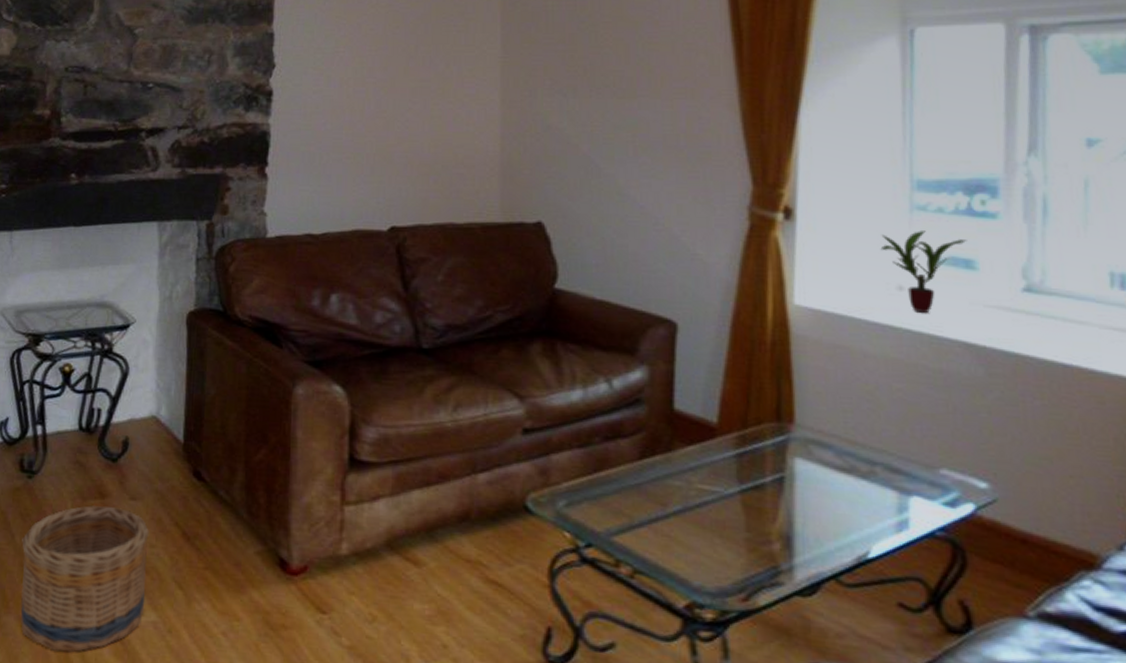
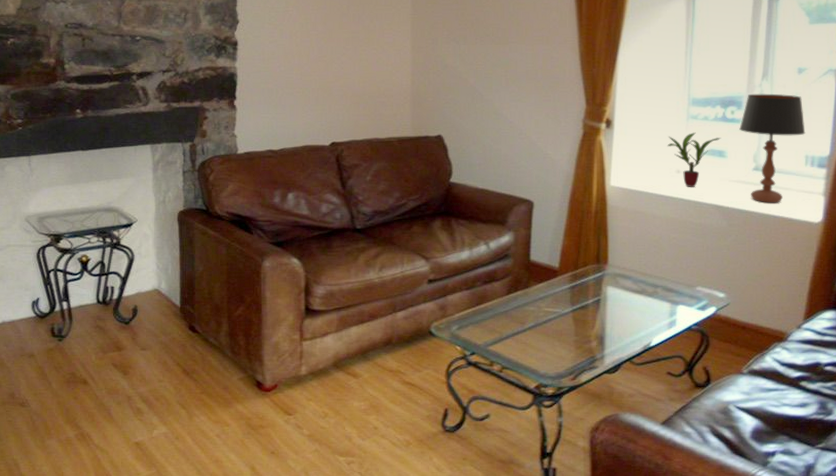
basket: present [20,505,149,652] -> none [57,356,157,460]
table lamp: none [995,175,1107,344] -> present [739,93,806,203]

